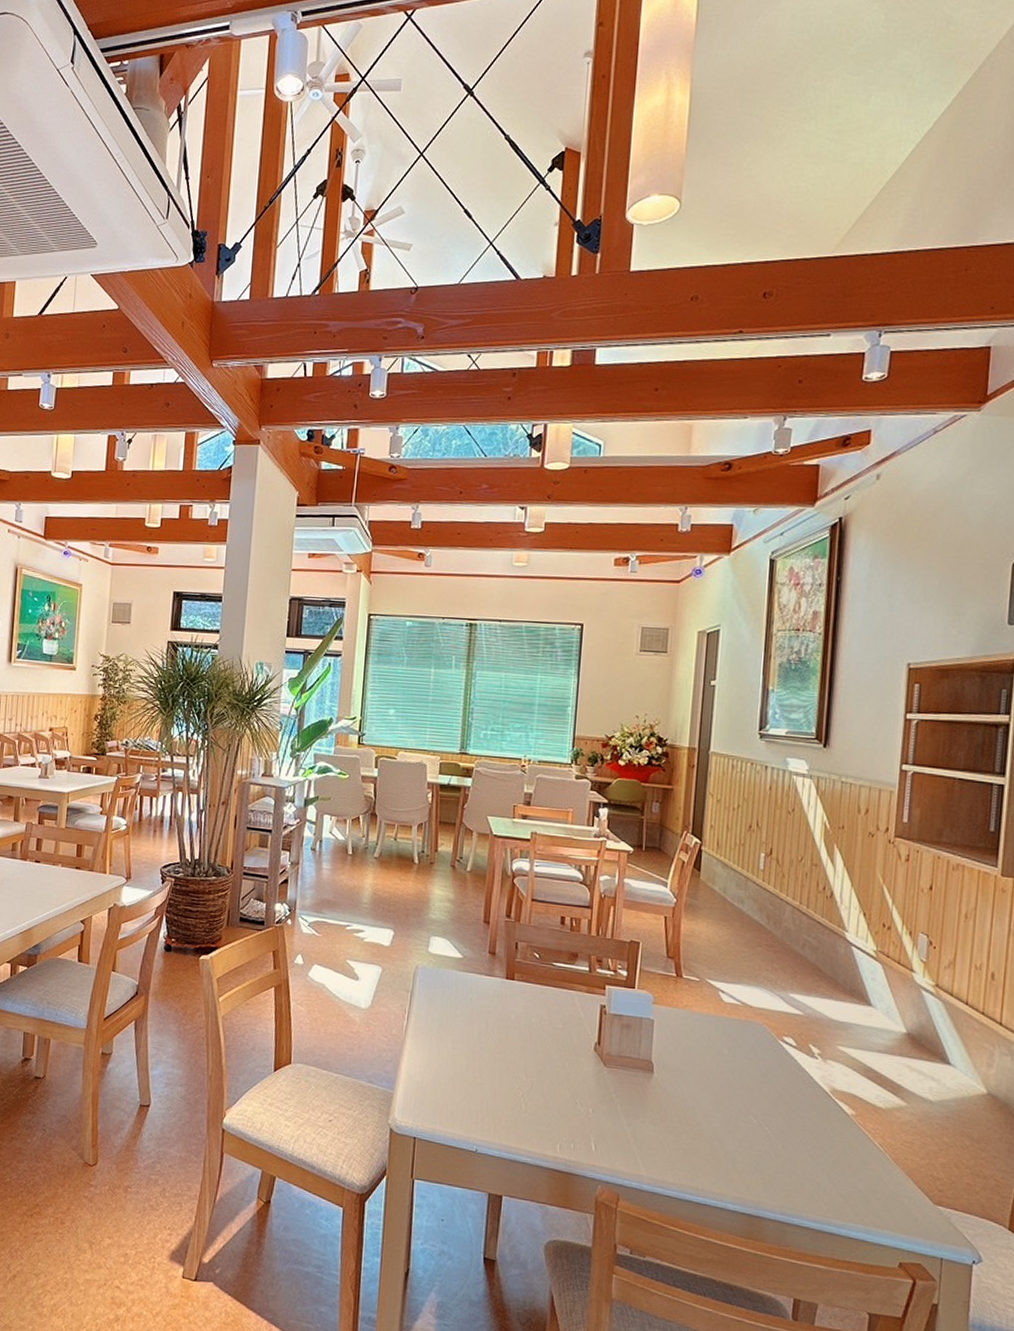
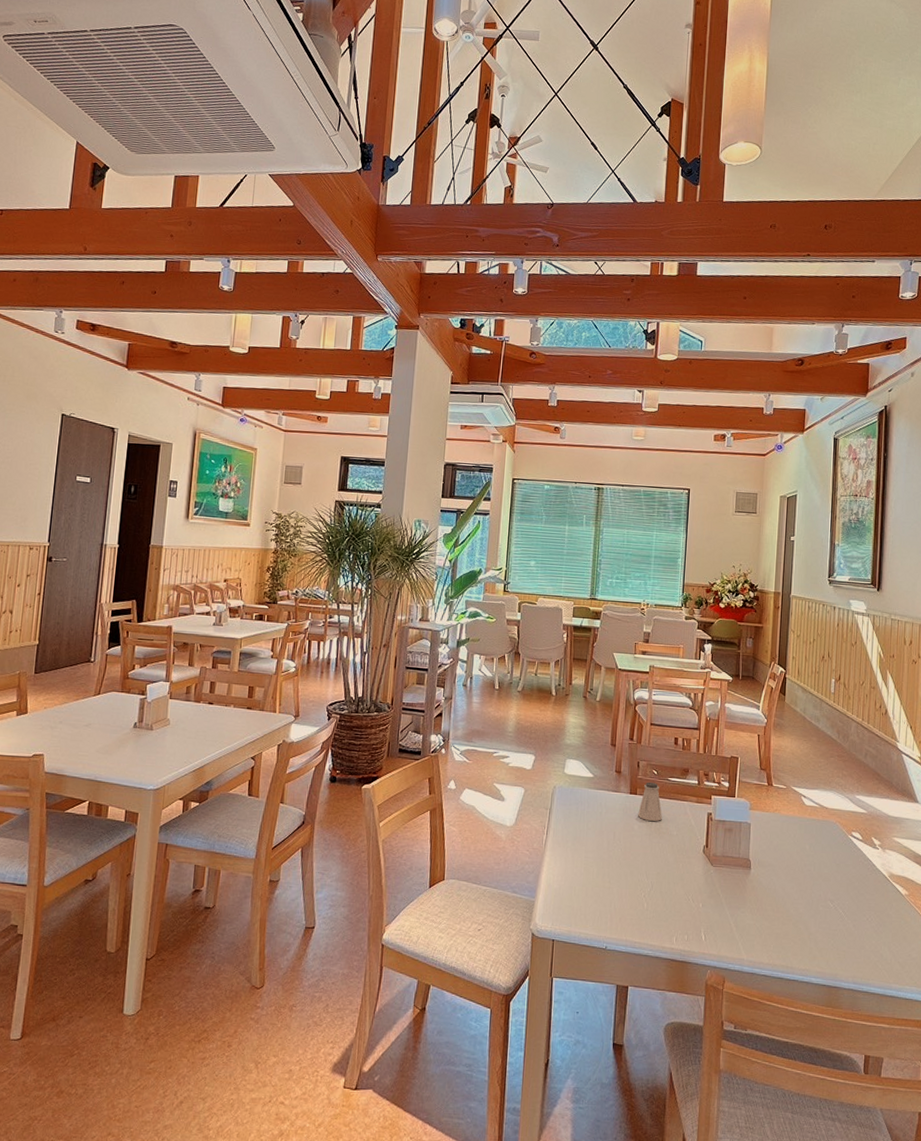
saltshaker: none [515,966,545,1012] -> present [638,782,662,821]

